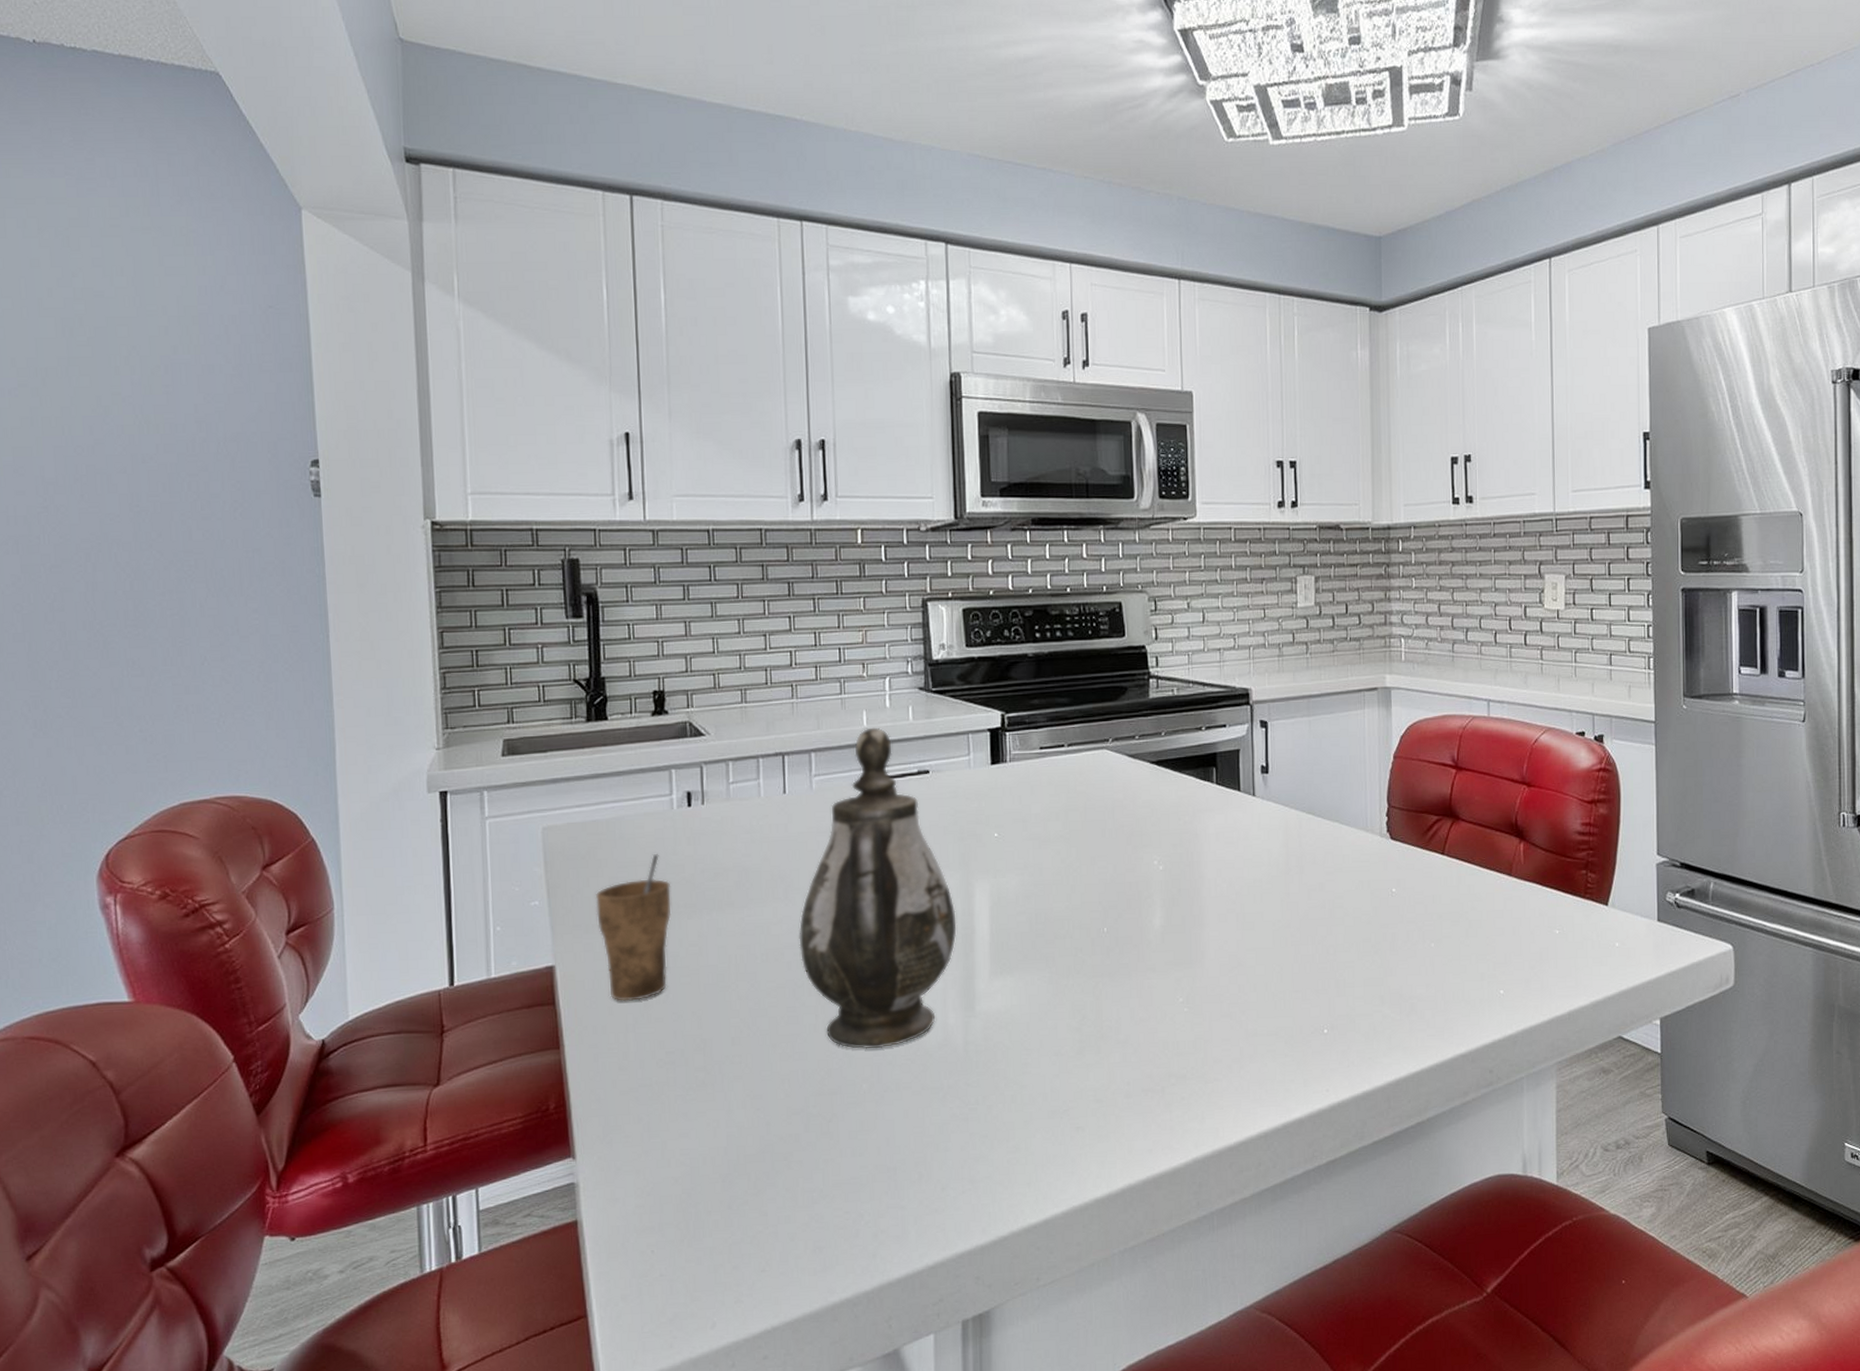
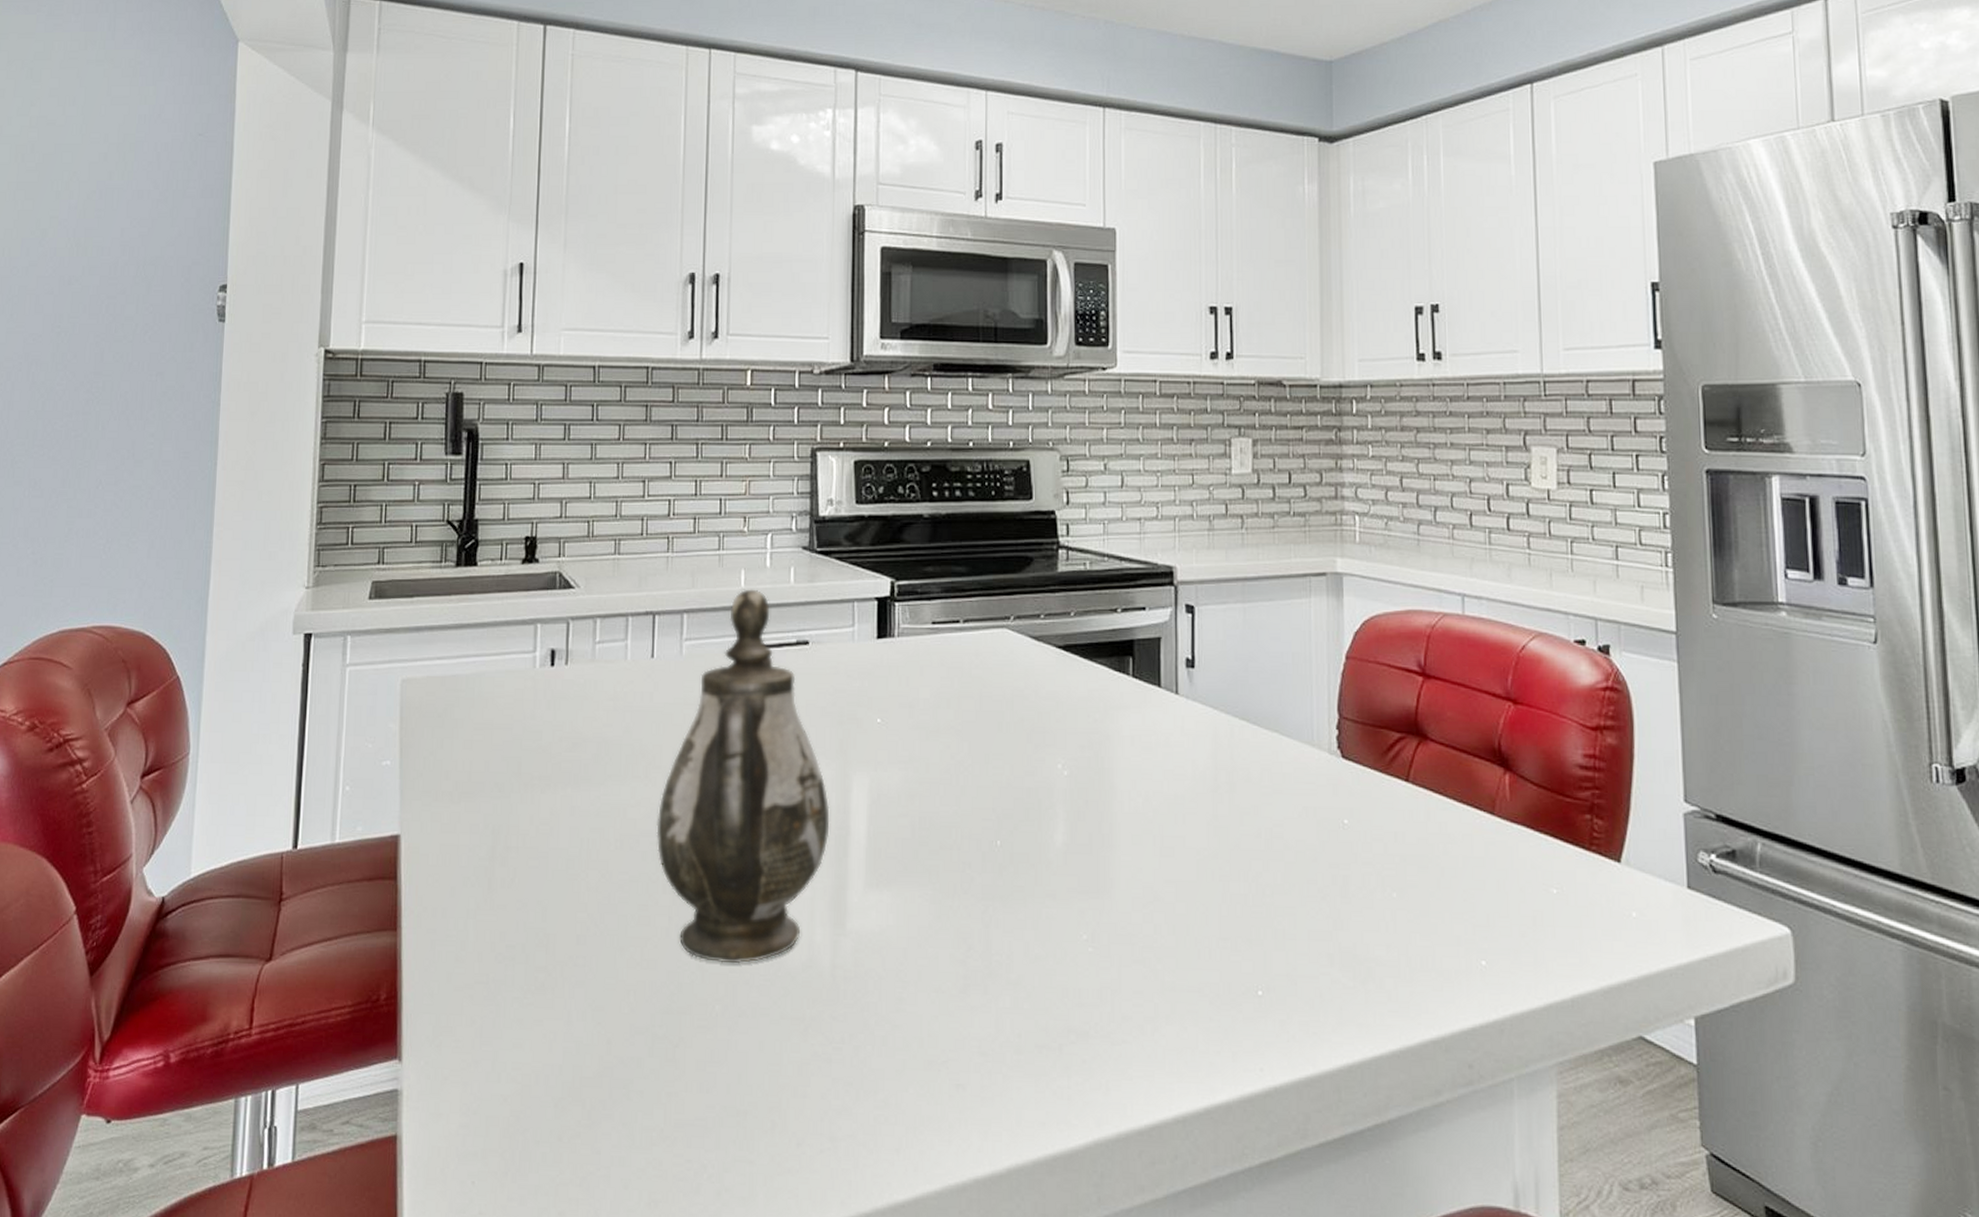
cup: present [595,854,672,1001] -> none [448,717,527,882]

